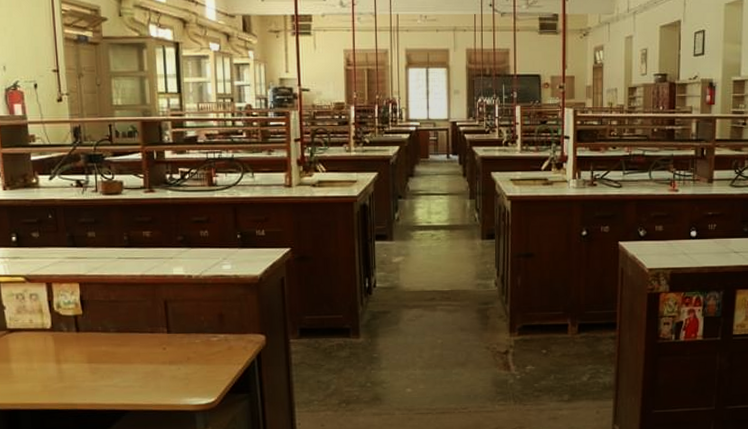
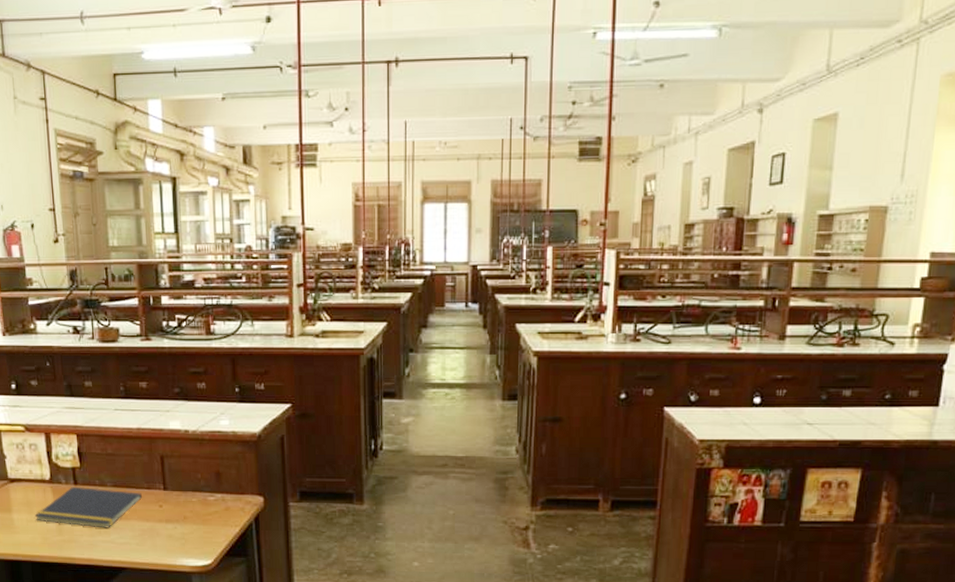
notepad: none [35,333,146,373] -> present [35,486,143,528]

